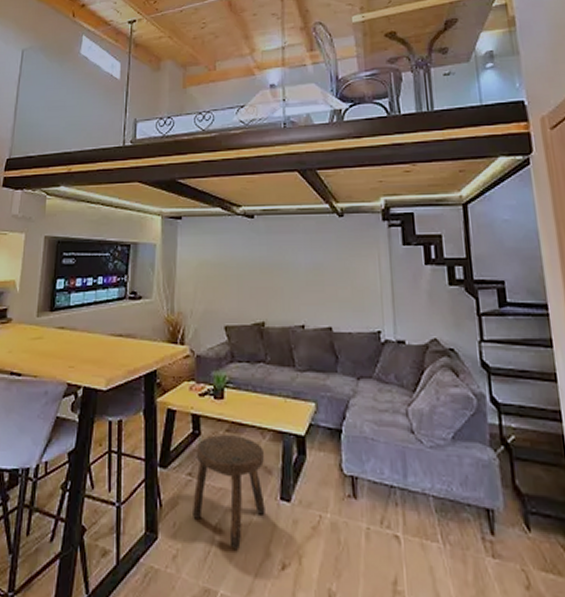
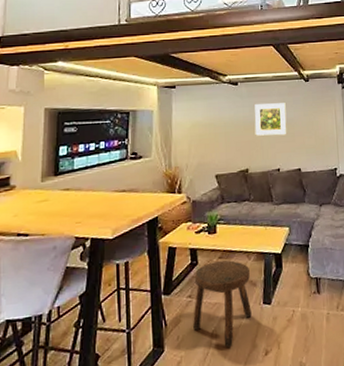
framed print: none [273,241,315,283] -> present [254,103,287,136]

